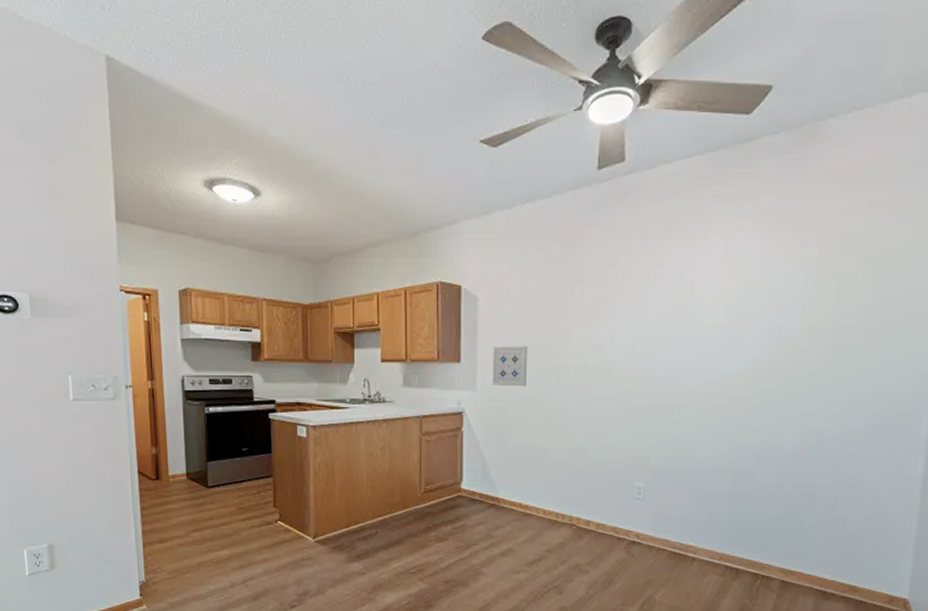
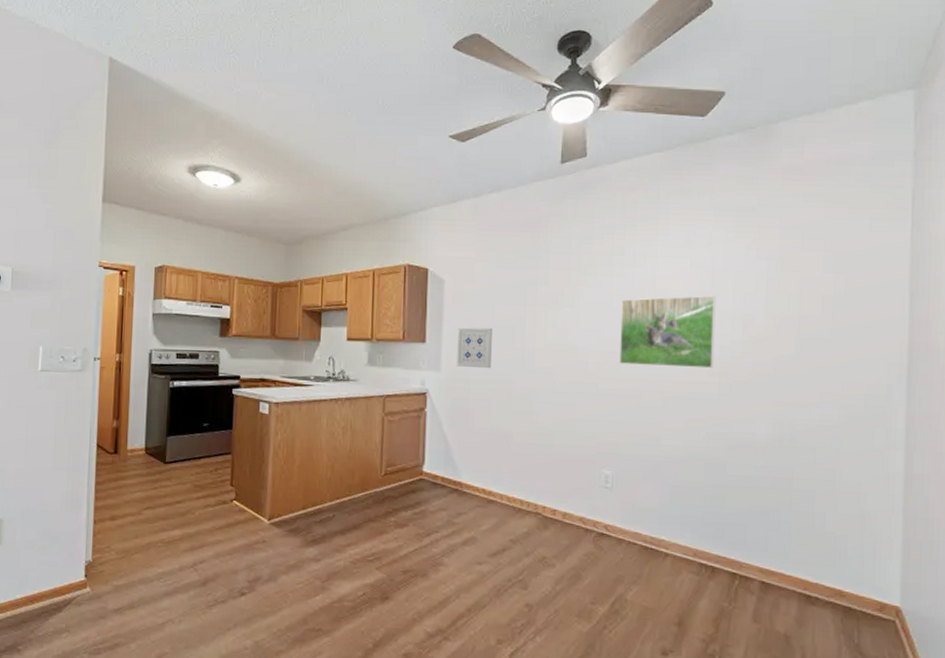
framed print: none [654,307,752,382] -> present [619,295,716,369]

